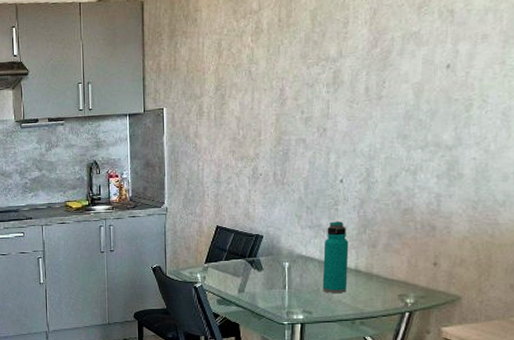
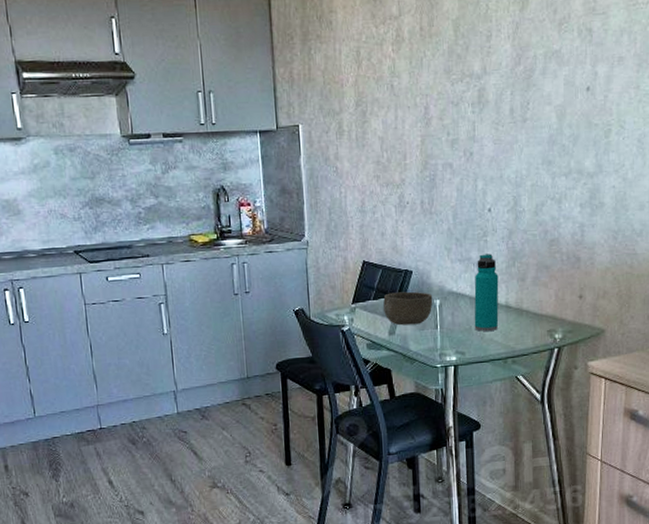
bowl: none [234,254,282,285] -> present [383,291,433,326]

